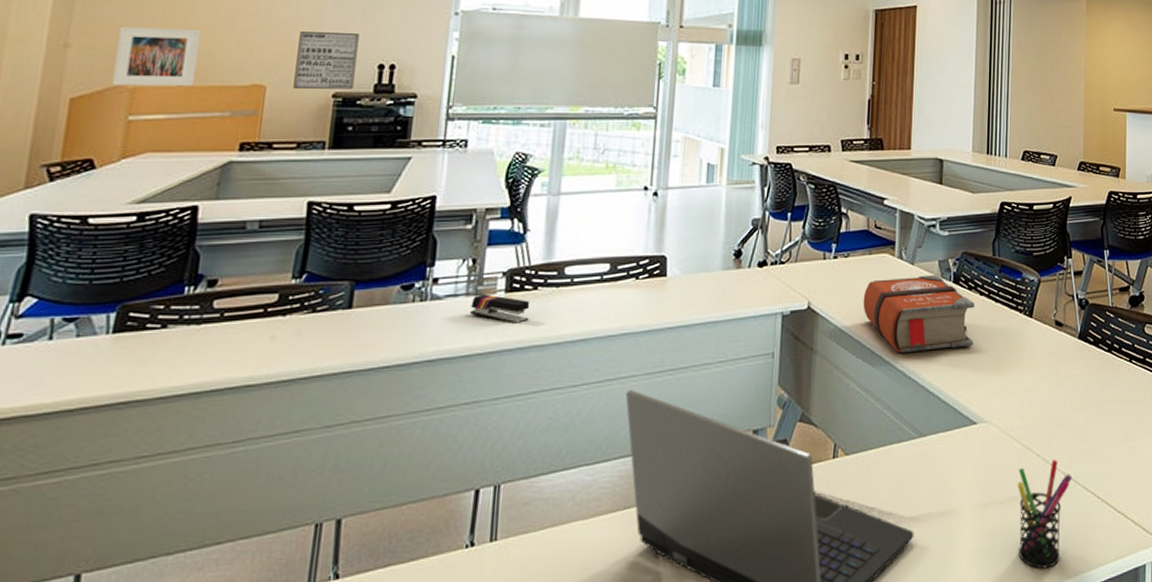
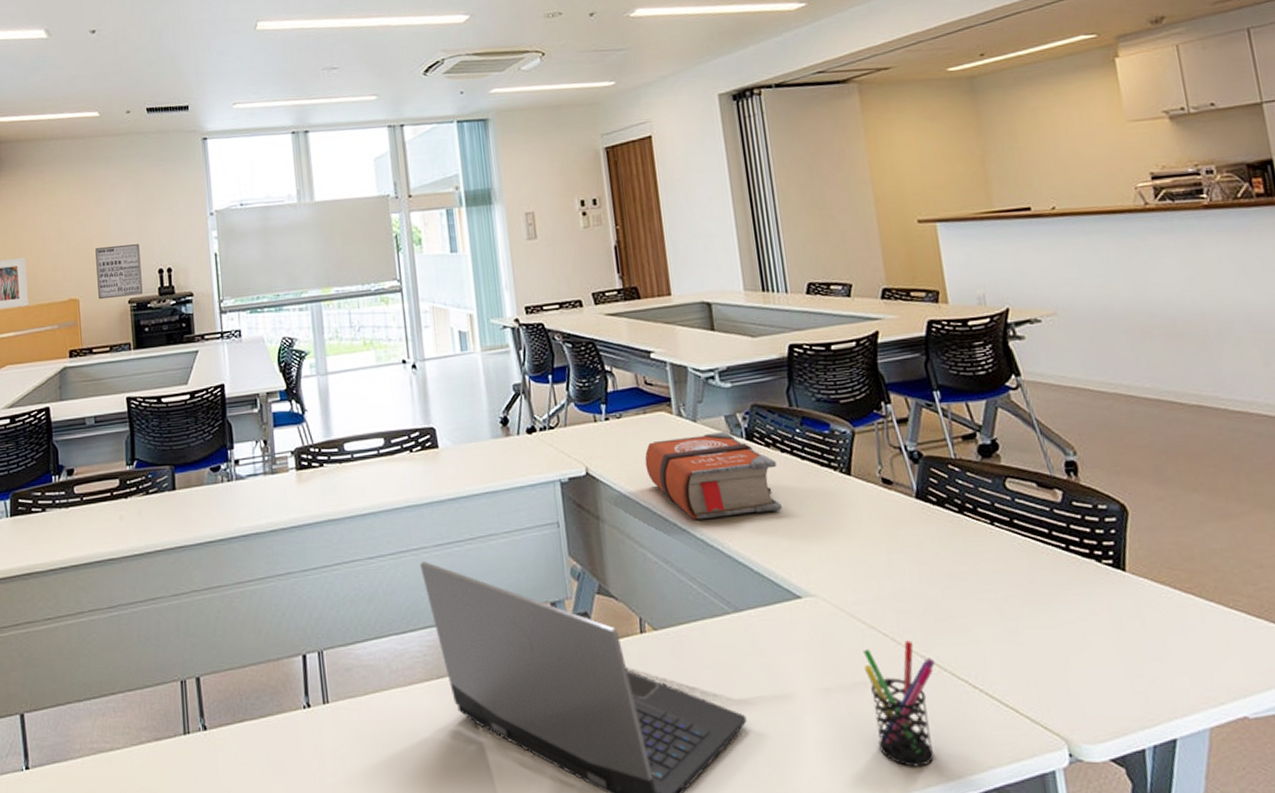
stapler: present [470,294,530,324] -> none [269,472,321,499]

